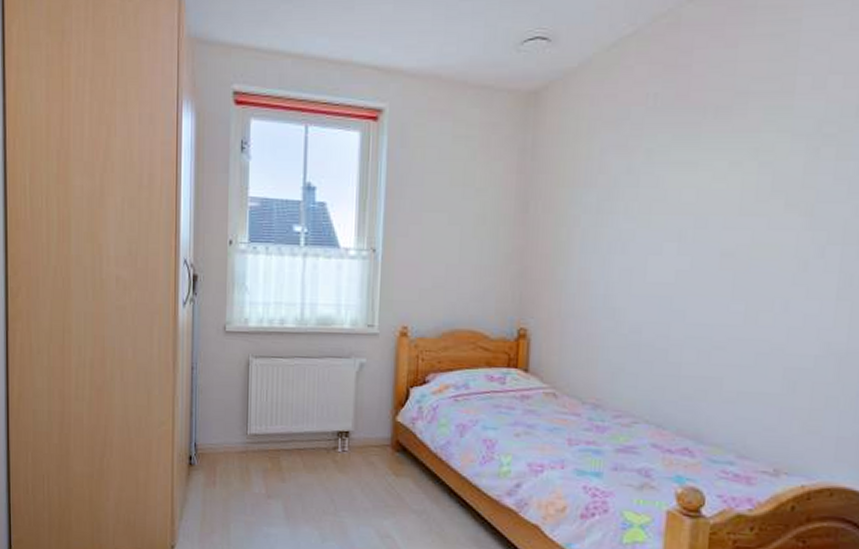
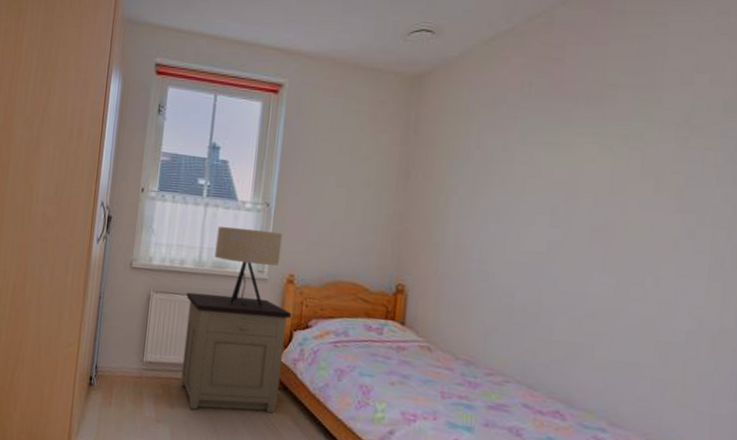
nightstand: none [290,354,407,481] -> present [181,292,292,414]
table lamp: none [318,277,393,366] -> present [214,226,283,308]

